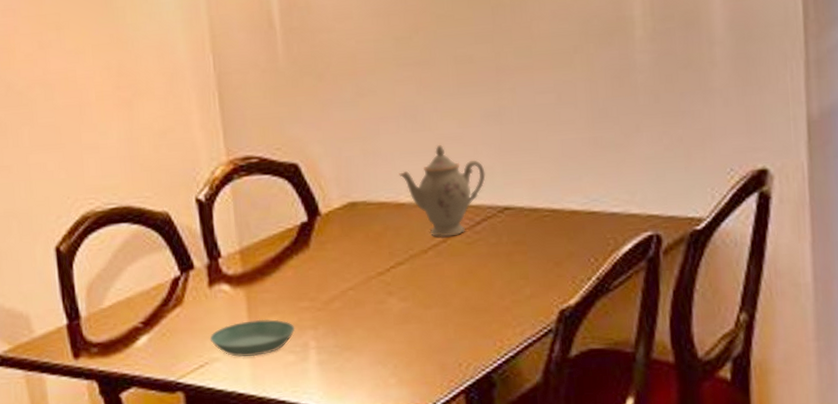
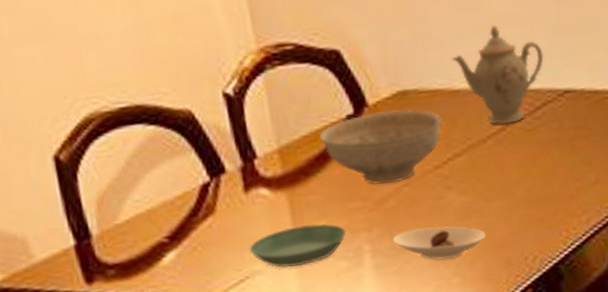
decorative bowl: none [276,219,387,287] -> present [320,109,442,185]
saucer: none [336,329,423,361] -> present [392,226,486,261]

